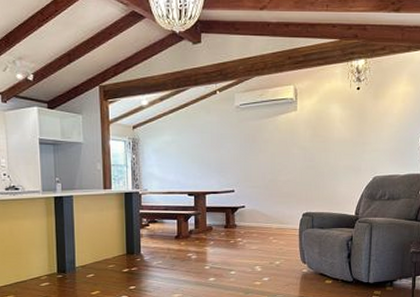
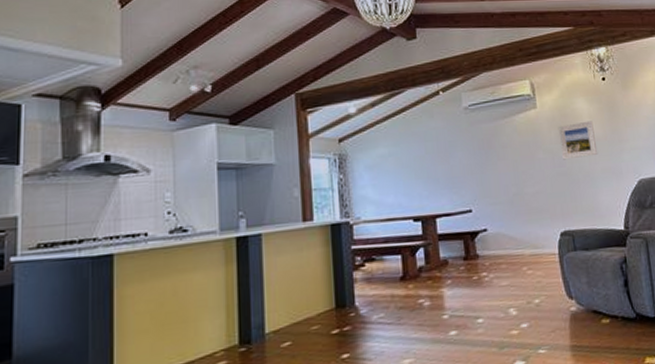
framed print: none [312,124,344,156] -> present [558,120,598,160]

